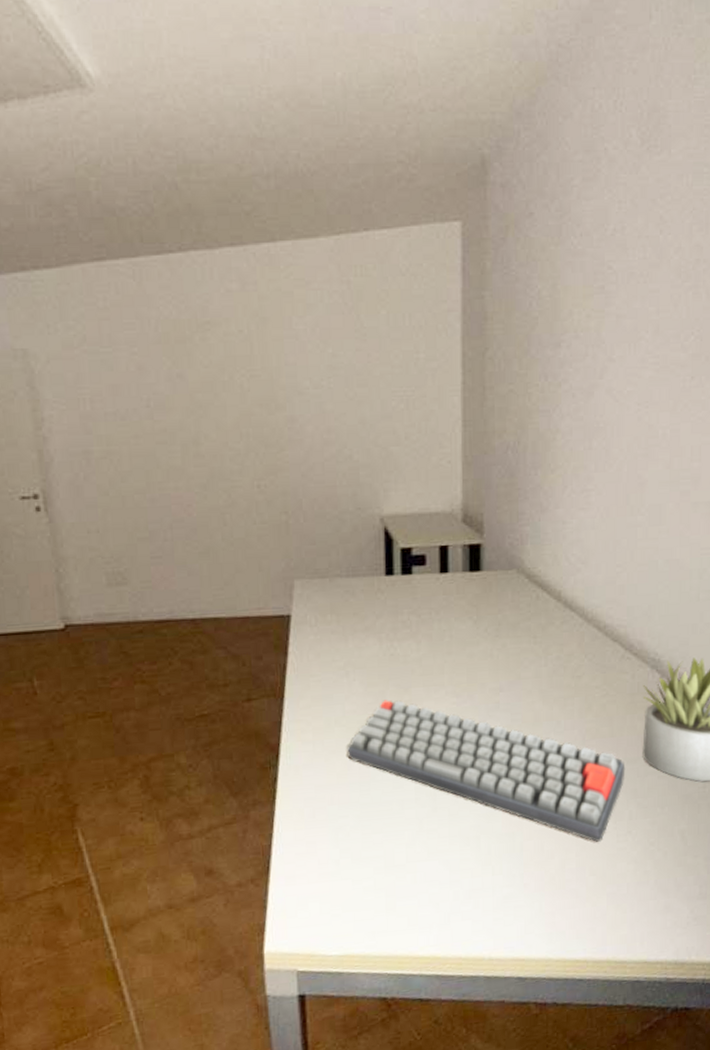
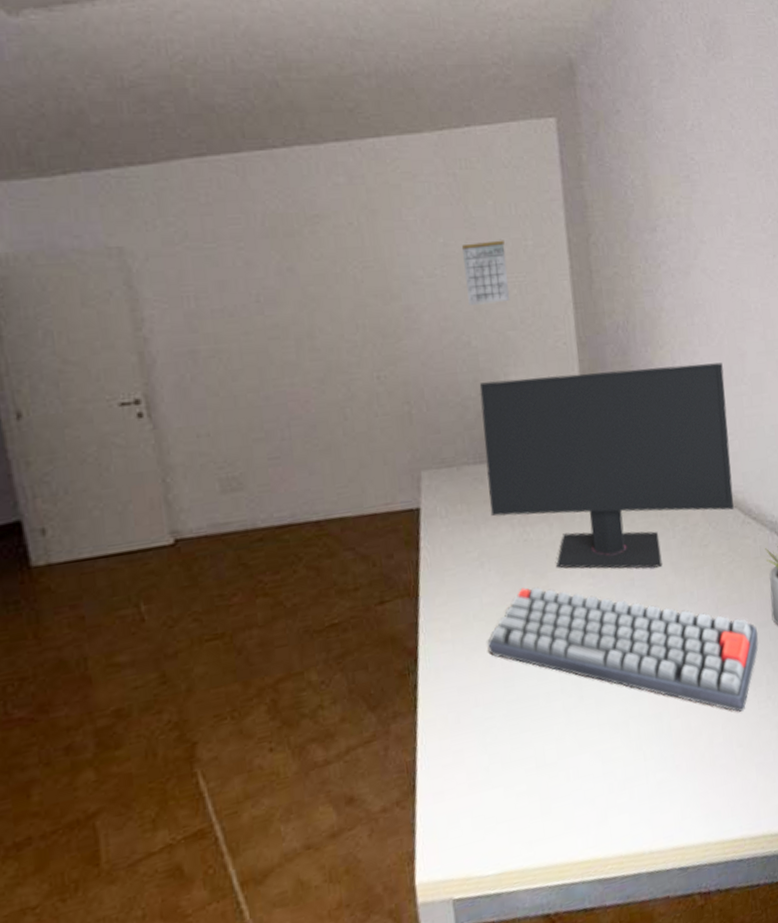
calendar: none [351,352,397,418] -> present [462,240,511,305]
computer monitor: none [358,490,619,694] -> present [479,362,734,569]

